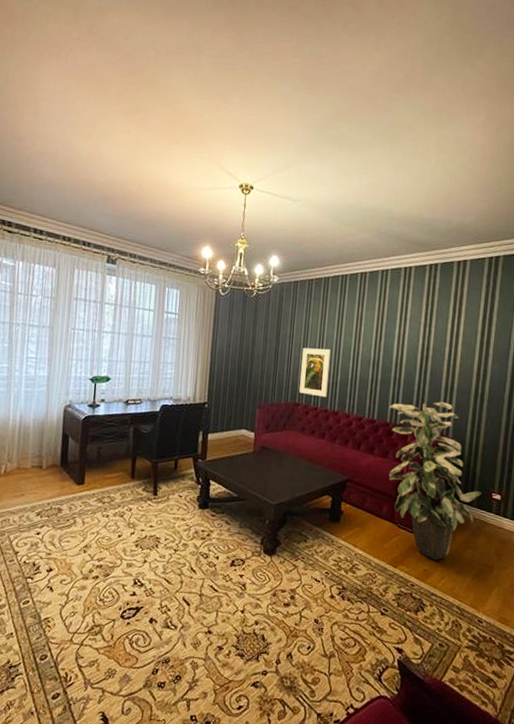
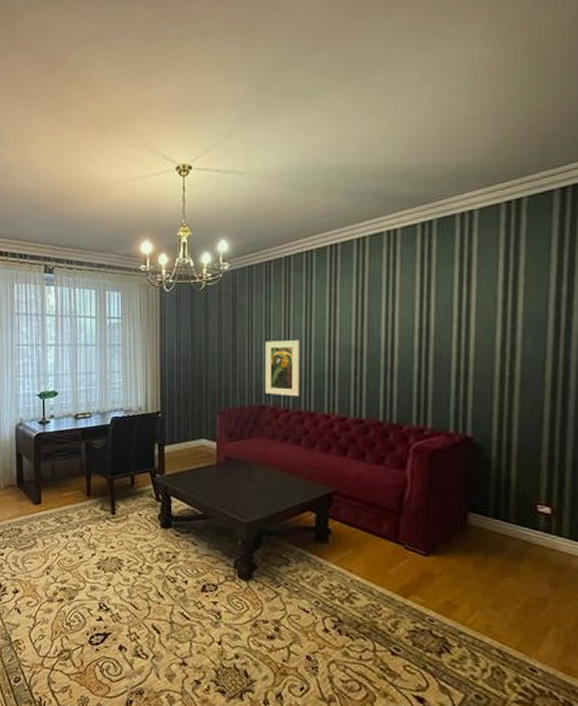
indoor plant: present [388,401,482,560] -> none [381,392,522,590]

